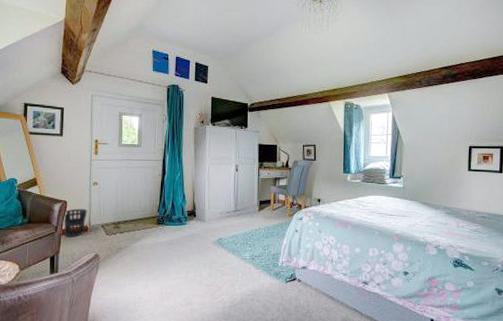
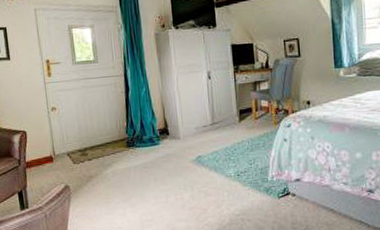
wastebasket: present [63,208,87,237] -> none [24,137,50,170]

